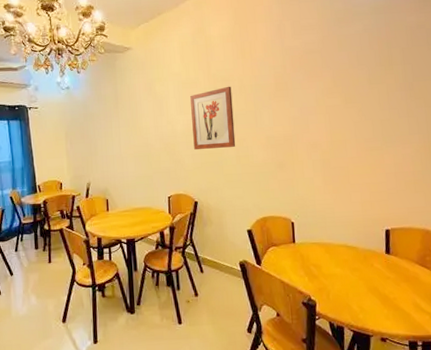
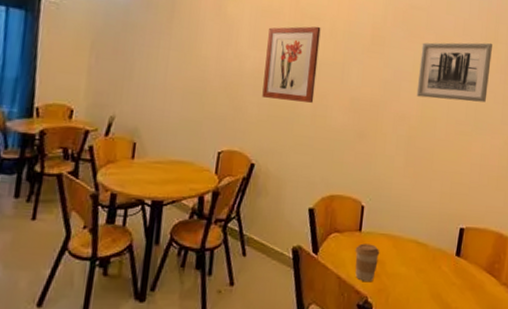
coffee cup: none [292,252,315,284] -> present [355,243,380,283]
wall art: none [321,66,391,125] -> present [416,42,492,103]

